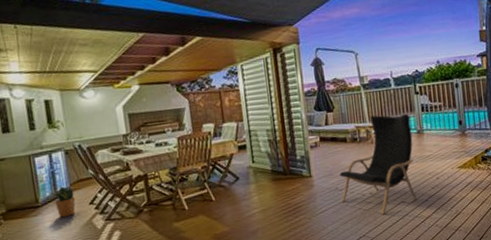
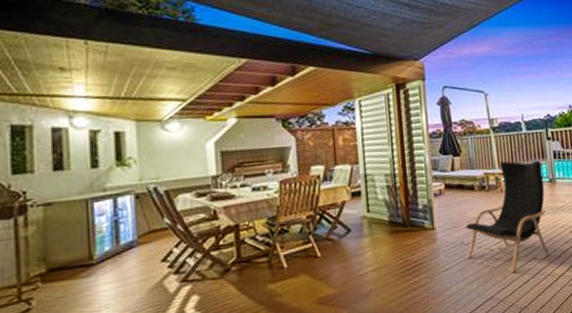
potted plant: present [47,186,76,218] -> none [106,238,144,279]

